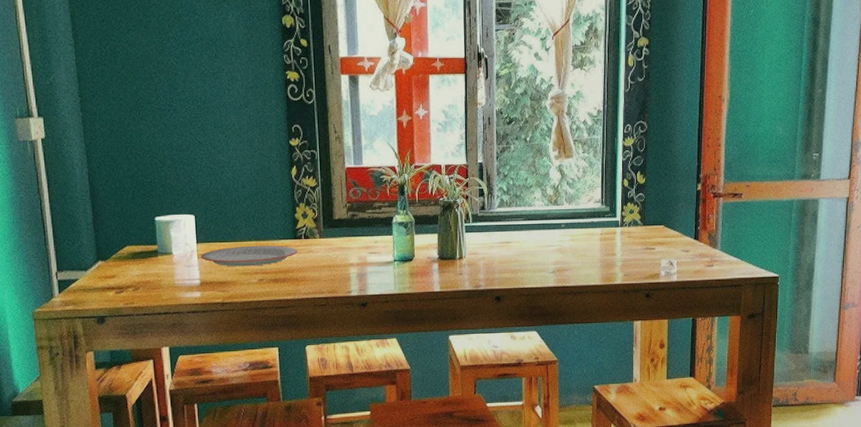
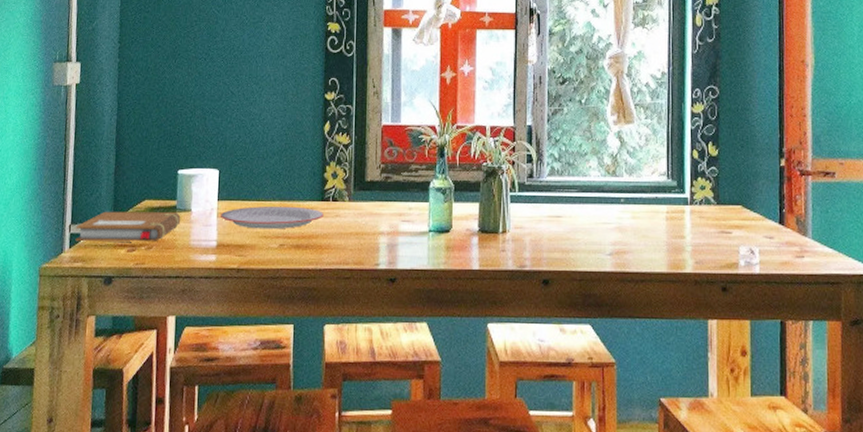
notebook: none [62,256,164,287] -> present [75,211,181,242]

